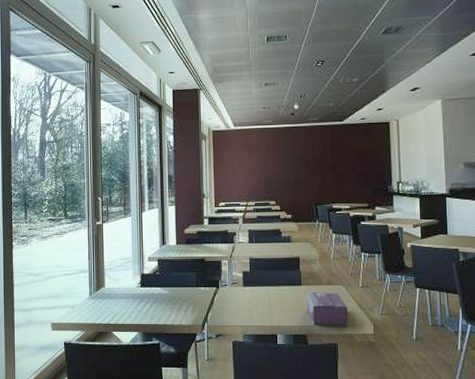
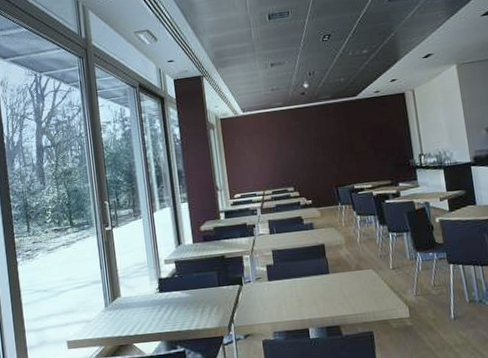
tissue box: present [306,291,349,325] -> none [335,277,383,314]

